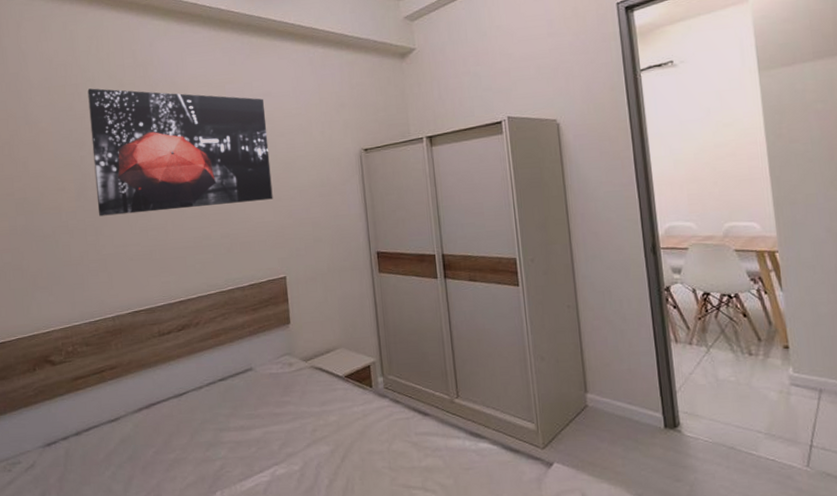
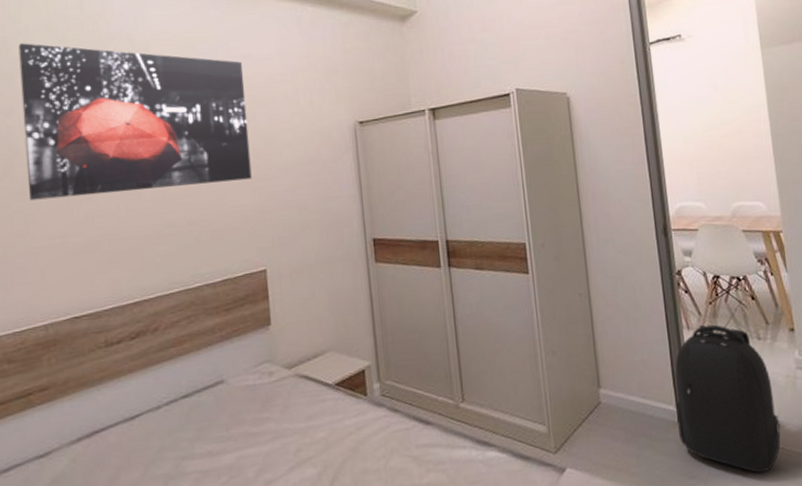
backpack: none [662,339,772,482] -> present [675,324,781,473]

